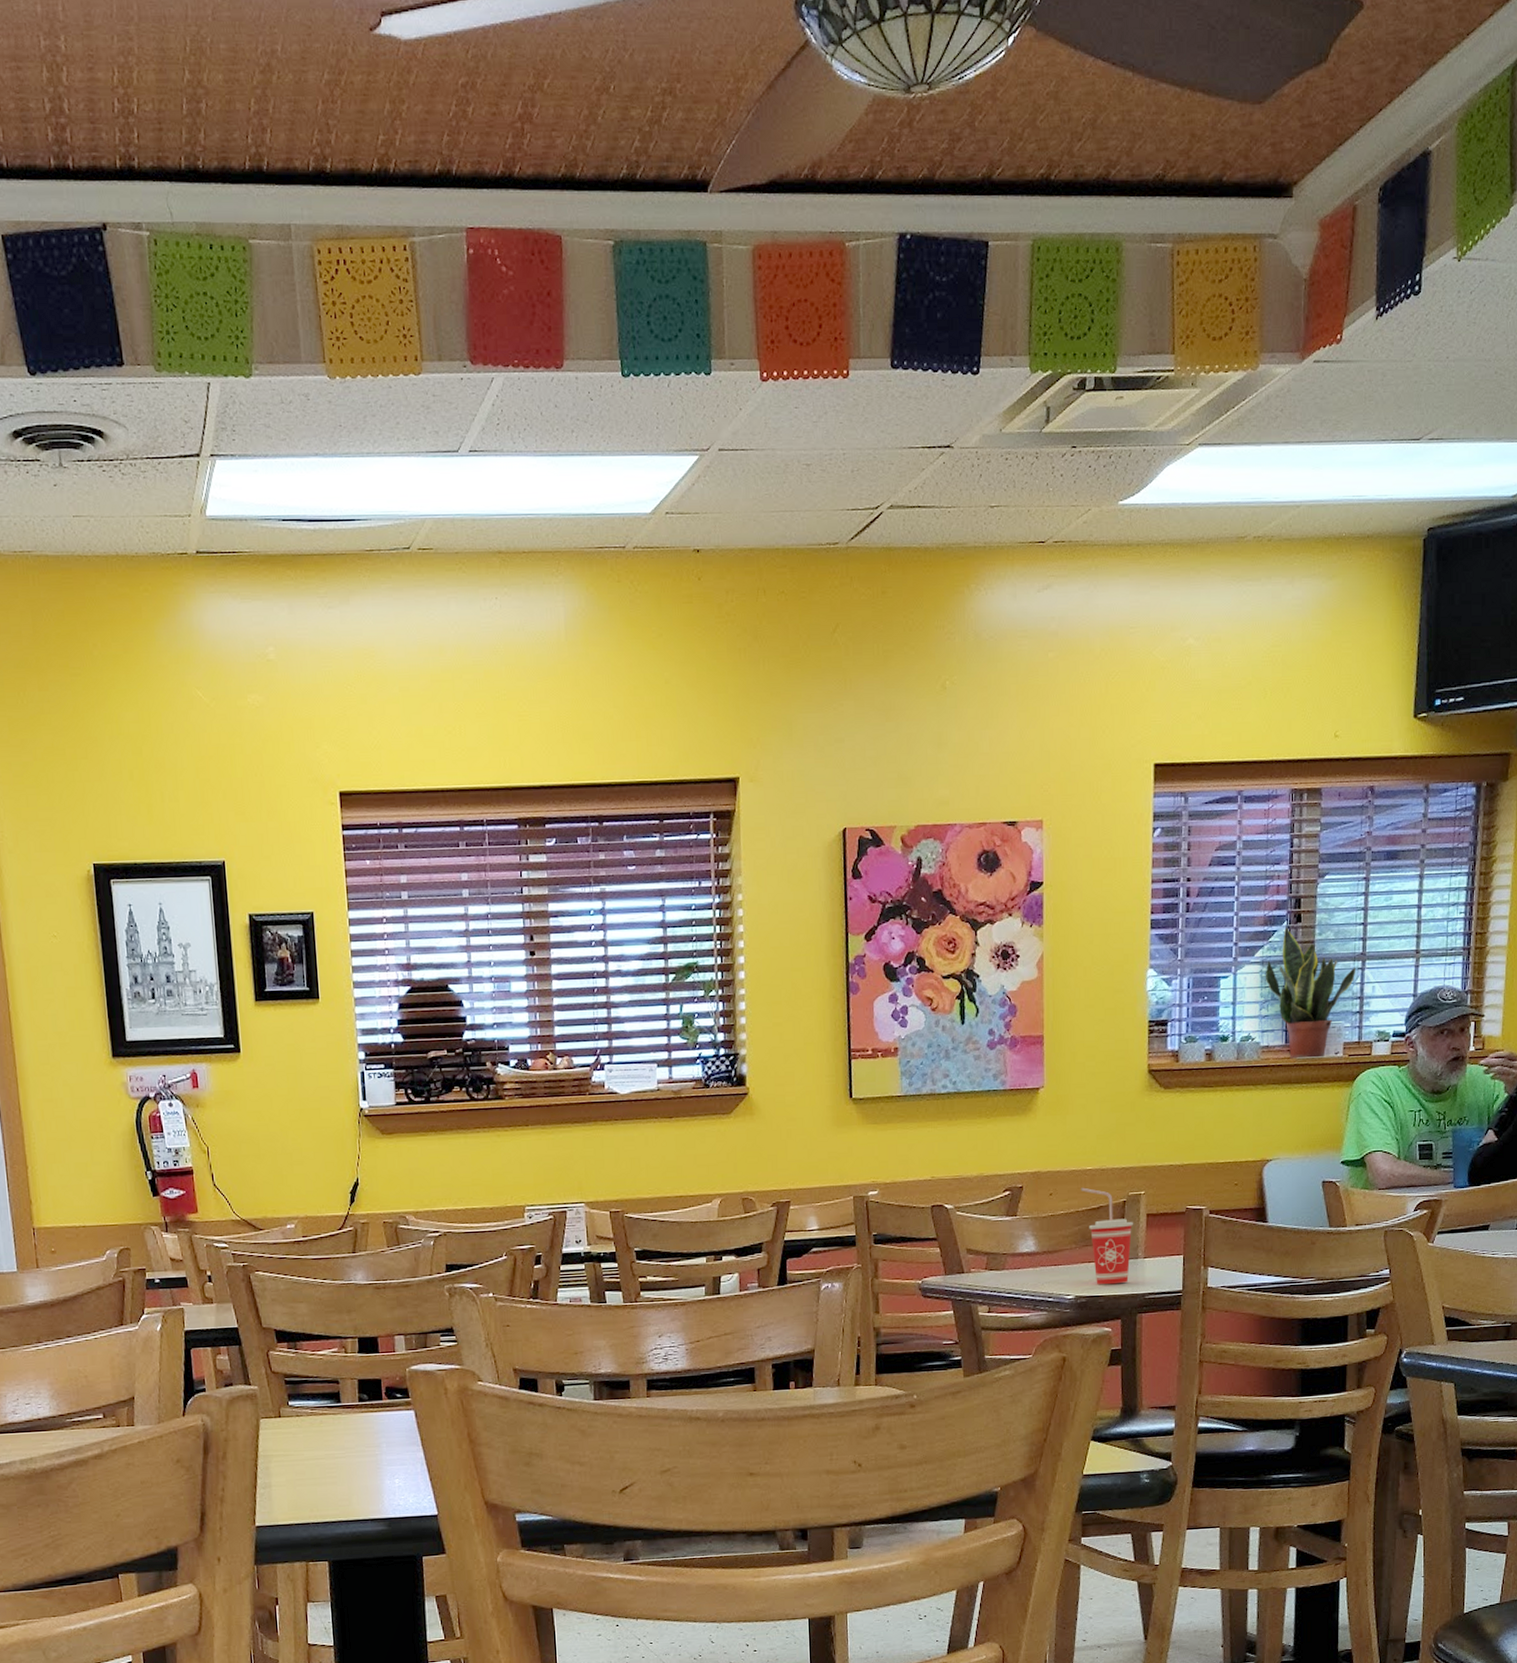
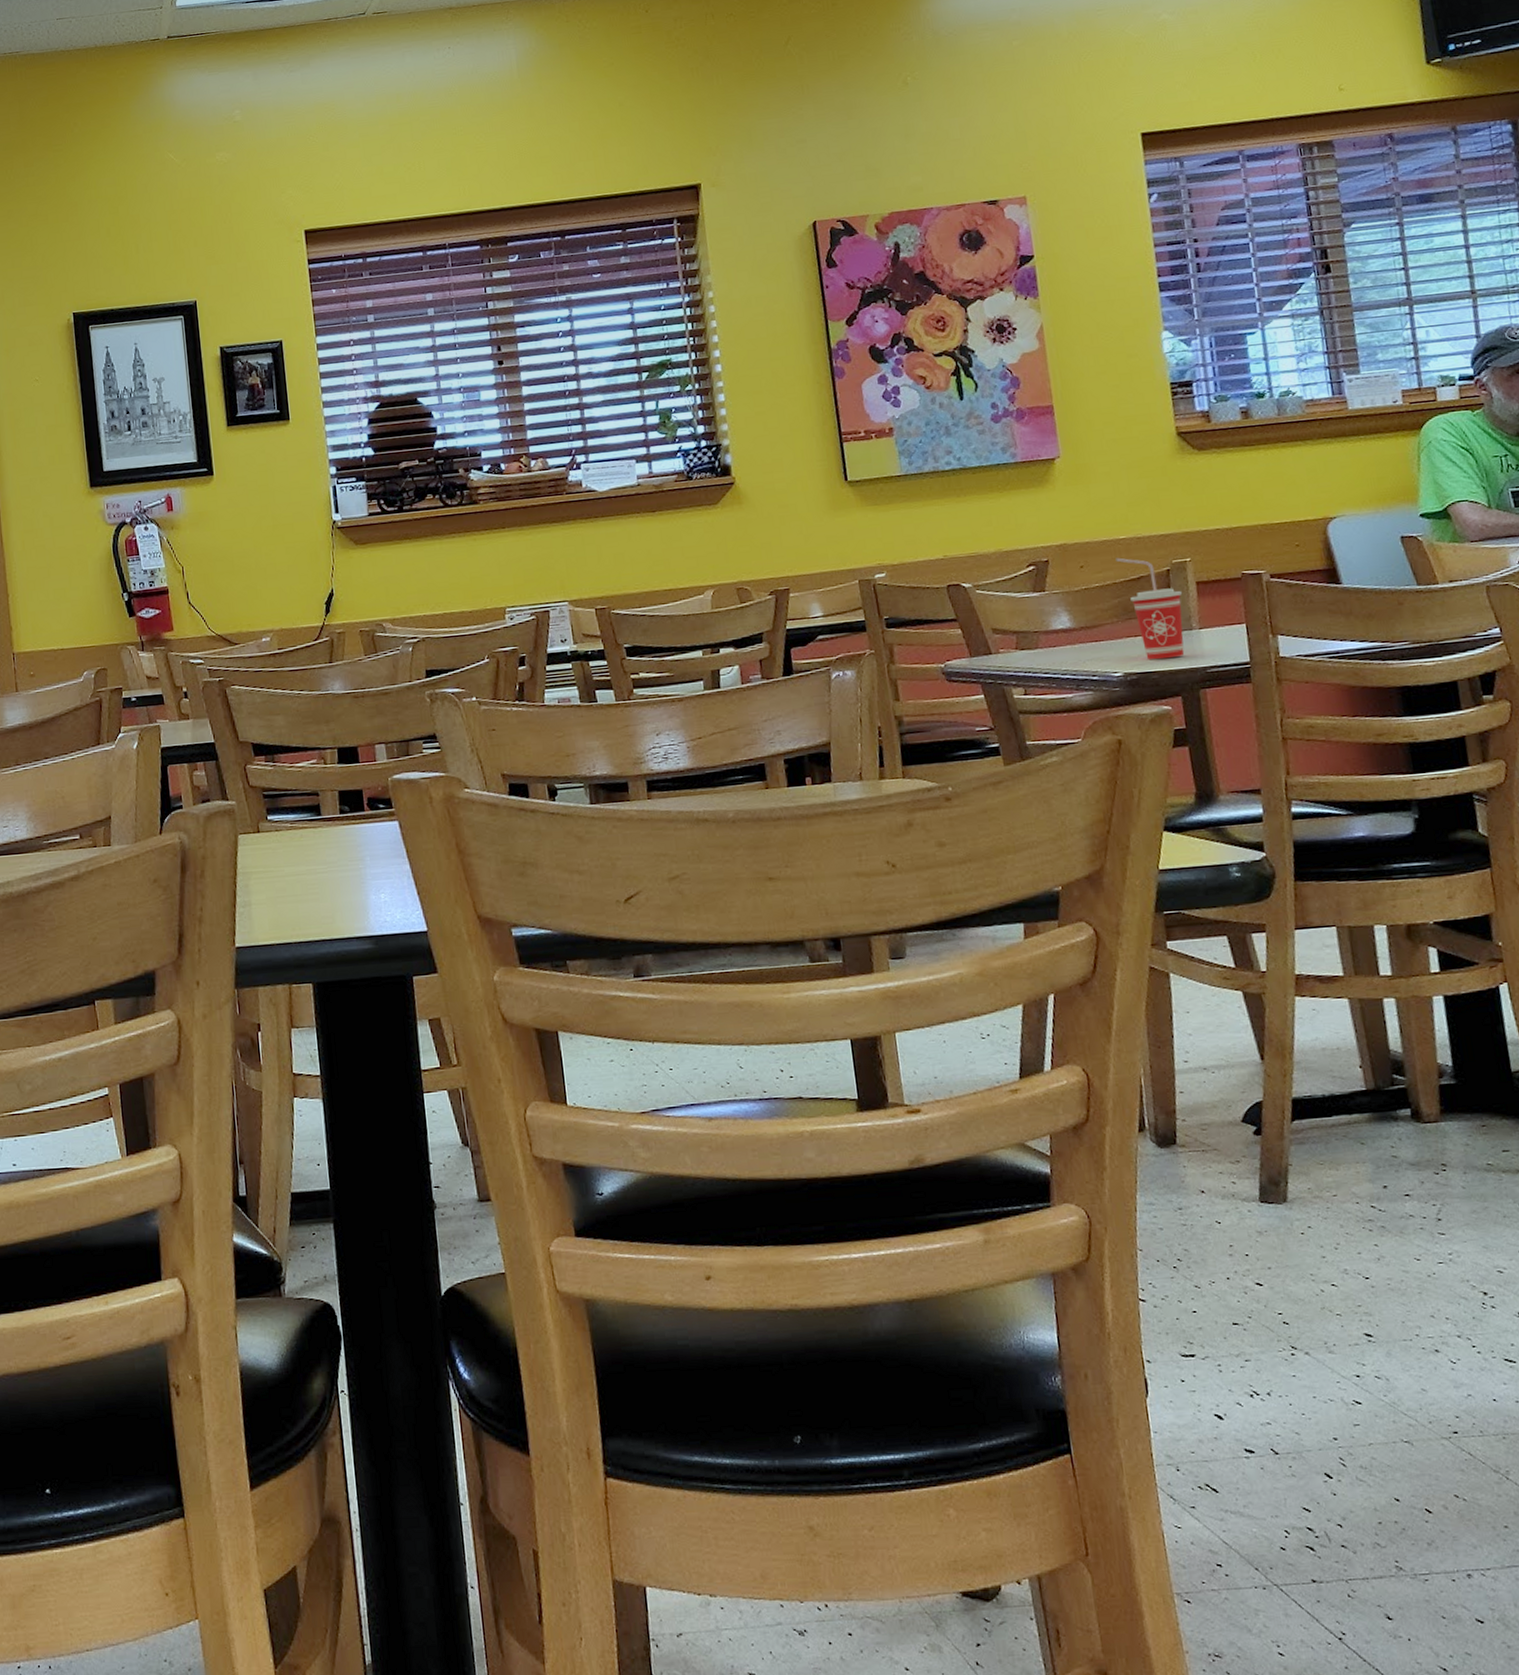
potted plant: present [1265,926,1356,1059] -> none [1297,277,1404,411]

